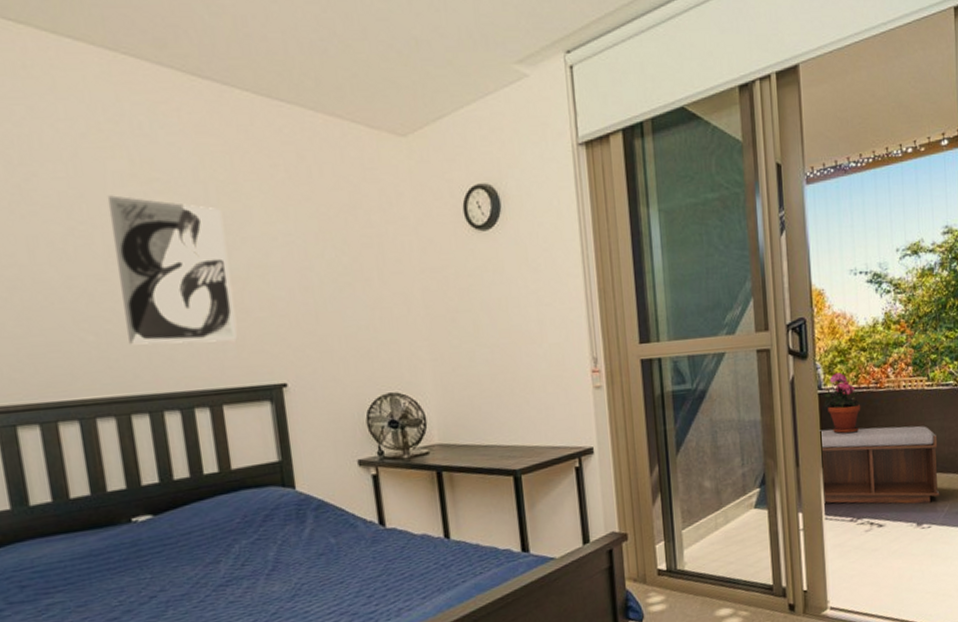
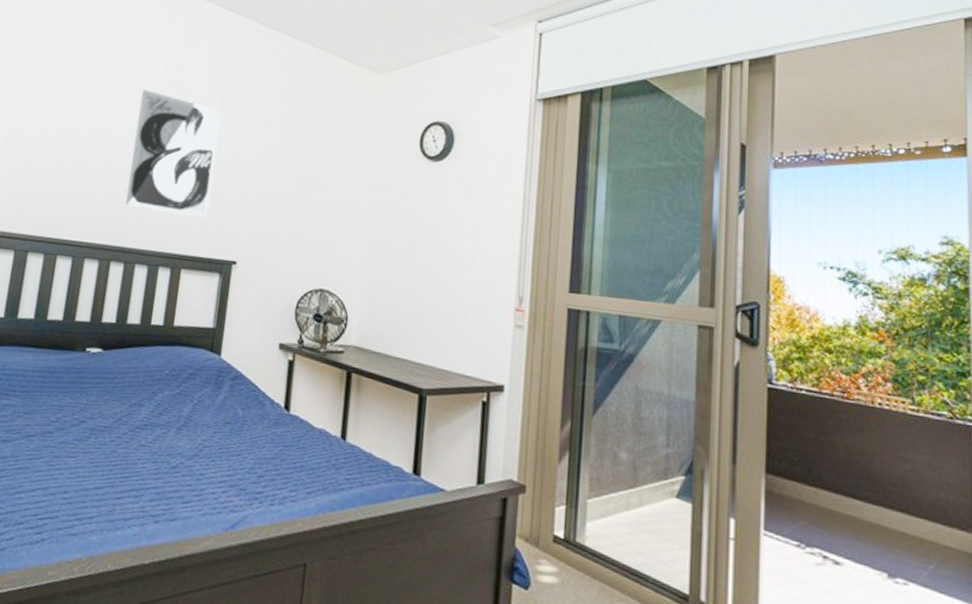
bench: present [819,425,940,504] -> none [764,429,923,554]
potted plant: present [823,372,861,434] -> none [773,369,821,443]

